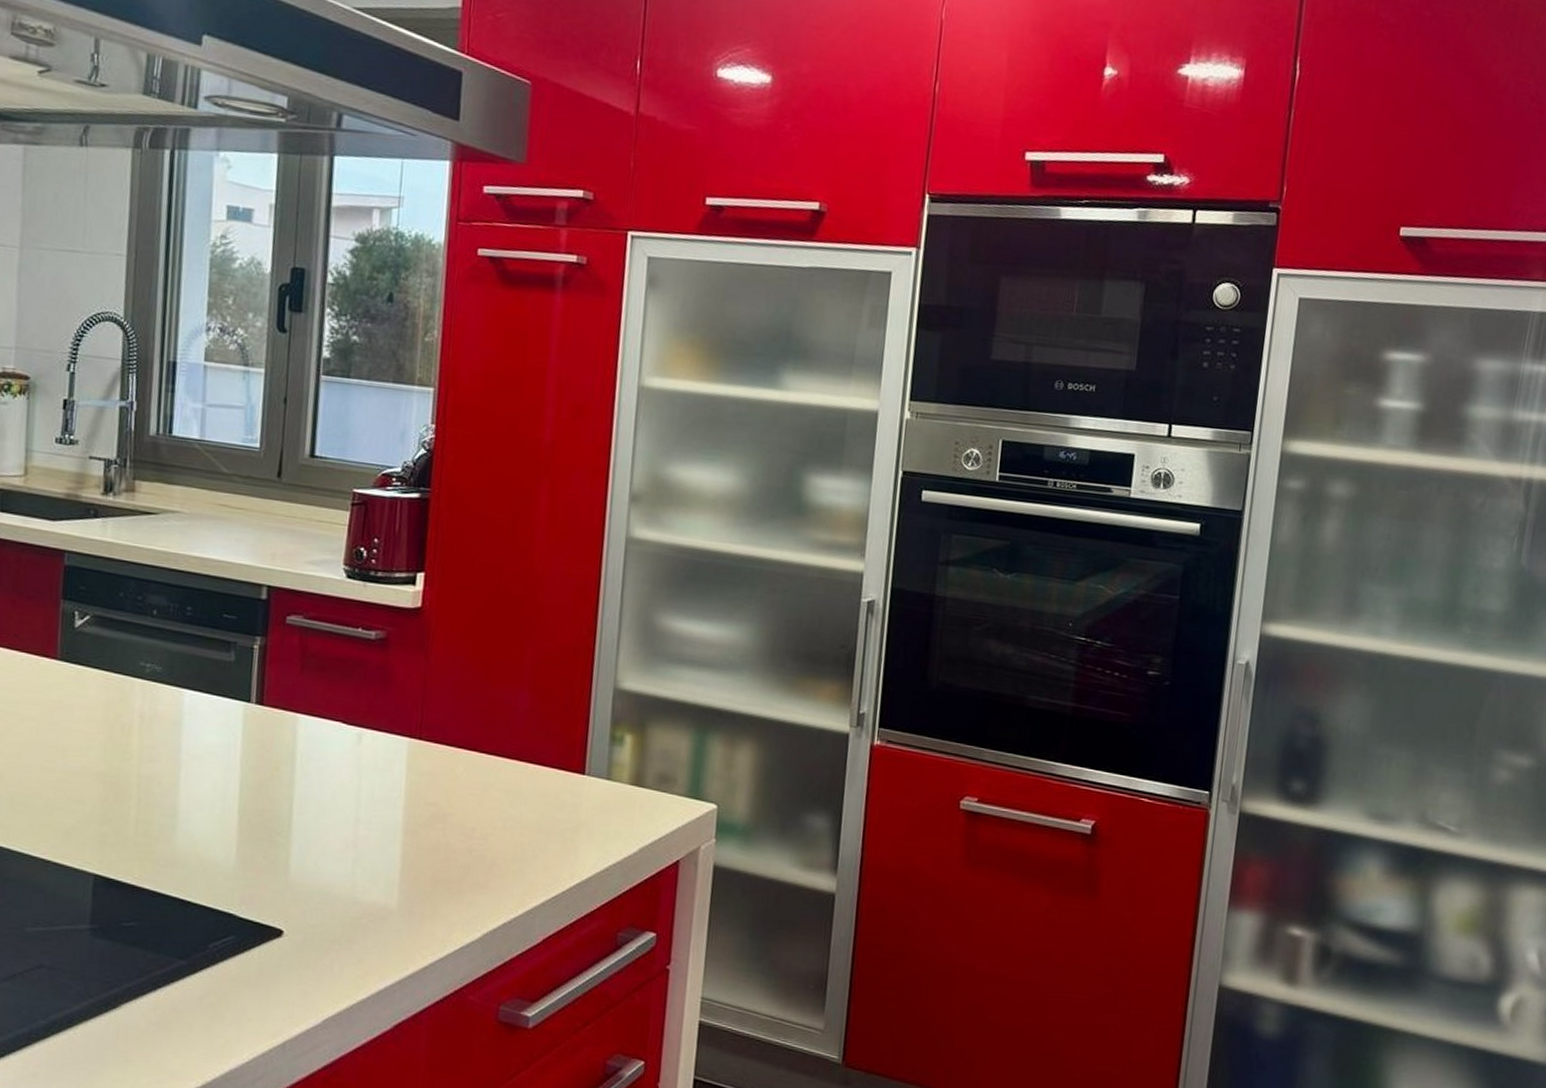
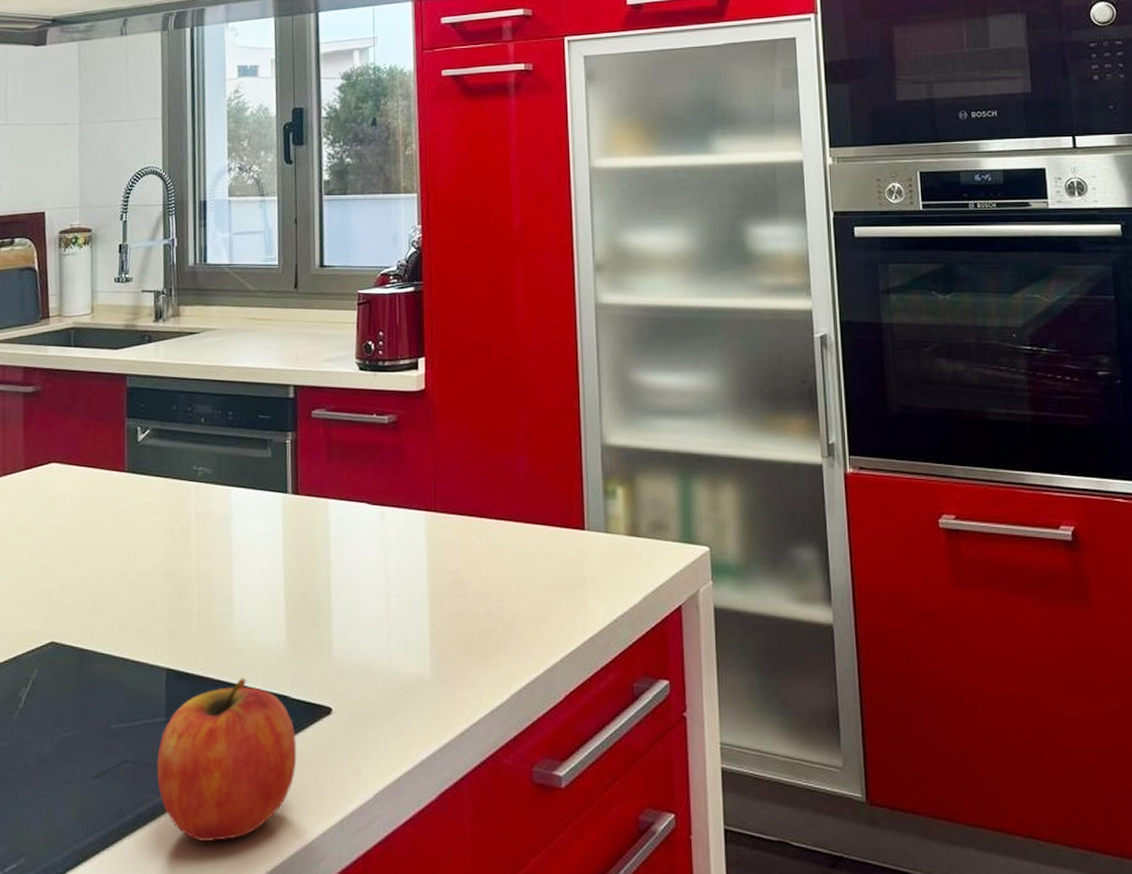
fruit: none [76,891,240,1054] -> present [157,678,297,841]

